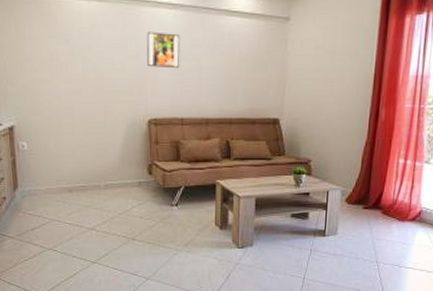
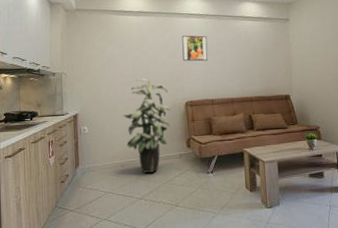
indoor plant: none [70,85,130,201] -> present [123,78,171,173]

